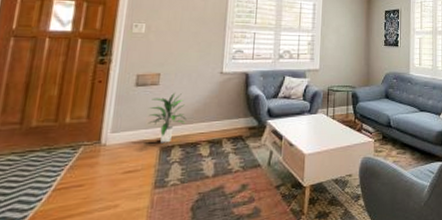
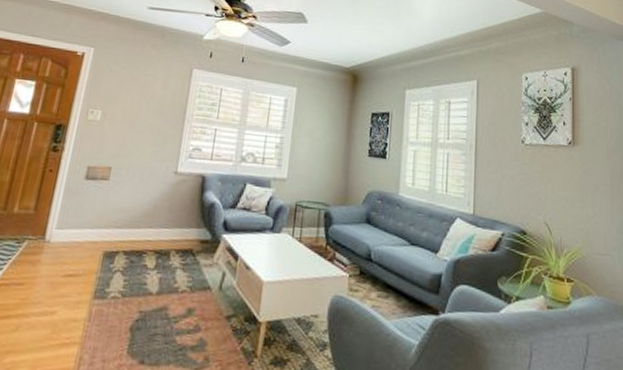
indoor plant: present [147,92,186,143] -> none [93,190,134,248]

